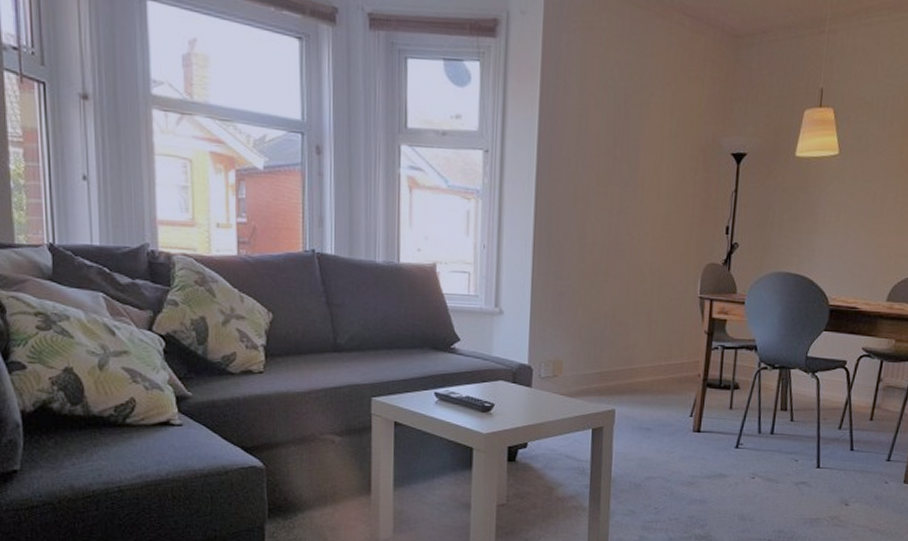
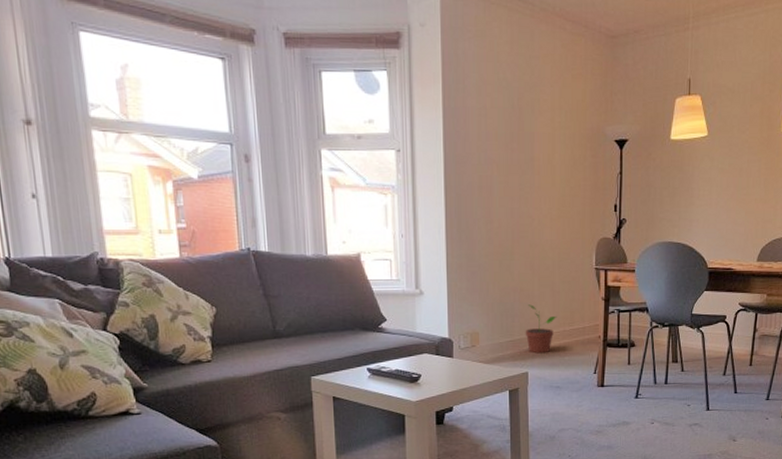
potted plant: none [614,333,653,390] -> present [525,304,557,354]

